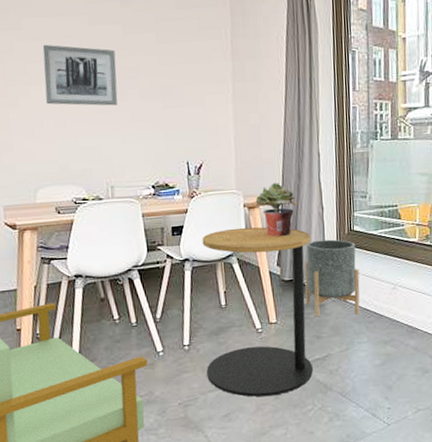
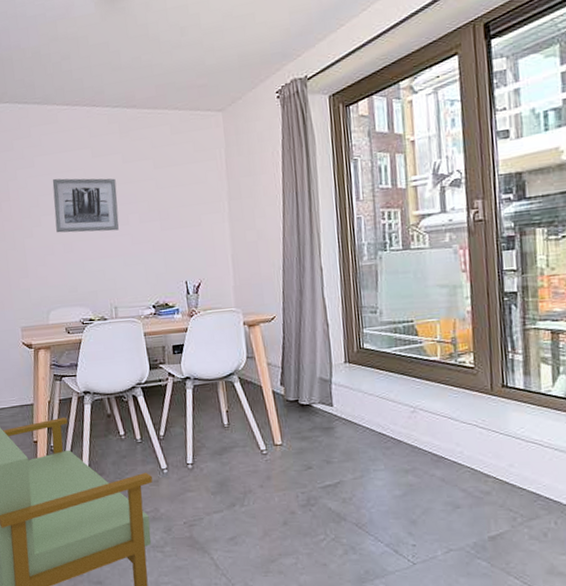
side table: present [202,227,313,397] -> none [202,345,324,522]
potted plant: present [255,183,298,237] -> none [255,299,301,355]
planter: present [304,239,360,318] -> none [310,358,375,441]

